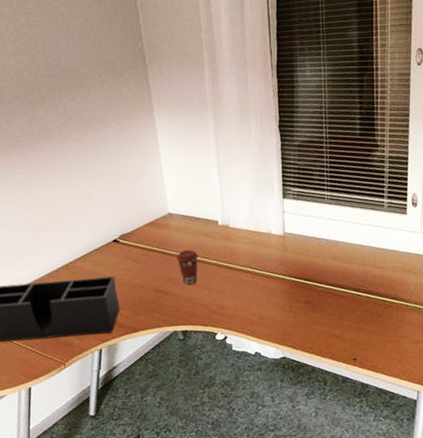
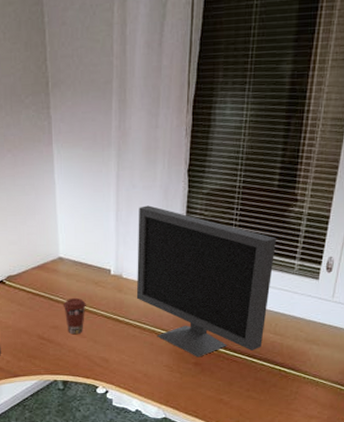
monitor: none [238,159,365,296] -> present [136,205,276,358]

